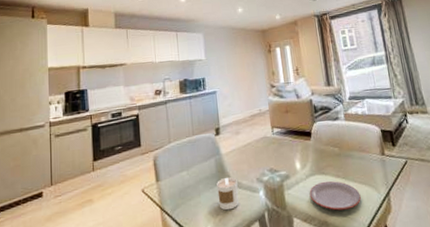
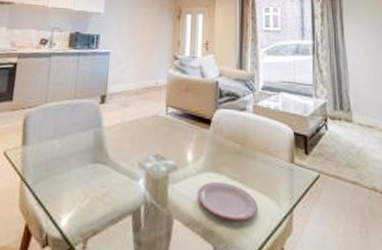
candle: present [217,176,239,211] -> none [89,154,116,195]

